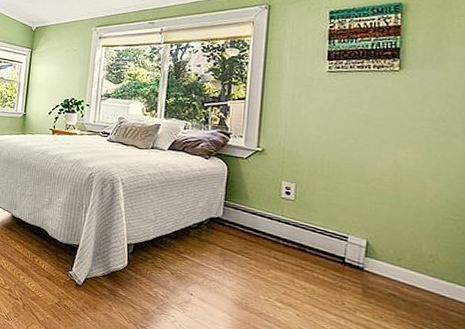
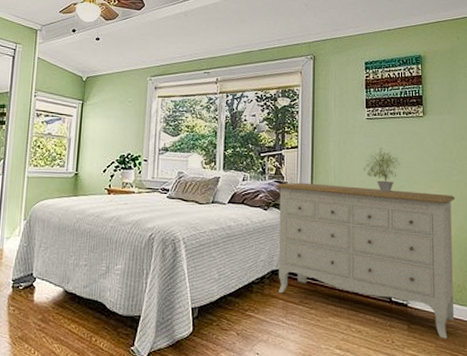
dresser: none [216,133,435,309] -> present [276,182,456,339]
potted plant: none [320,102,365,150] -> present [363,147,399,192]

